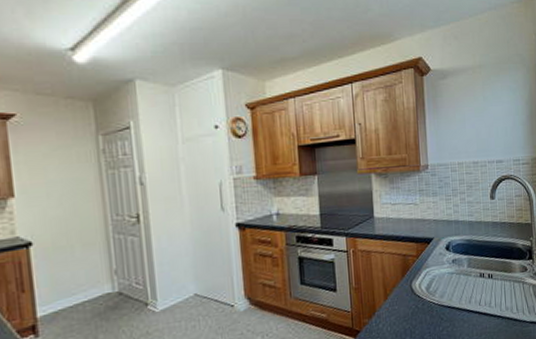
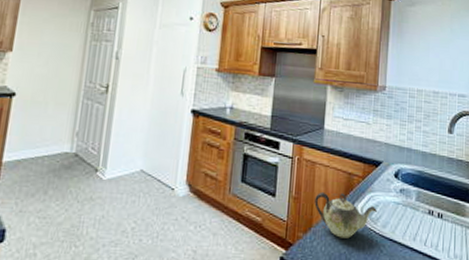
teapot: none [375,274,435,316] -> present [314,191,378,239]

